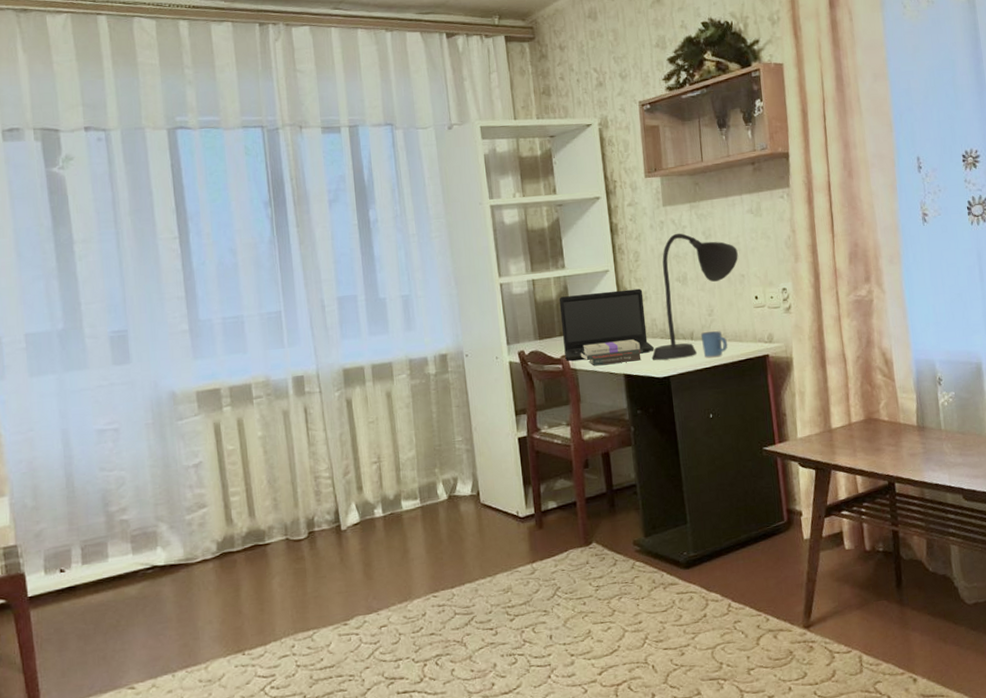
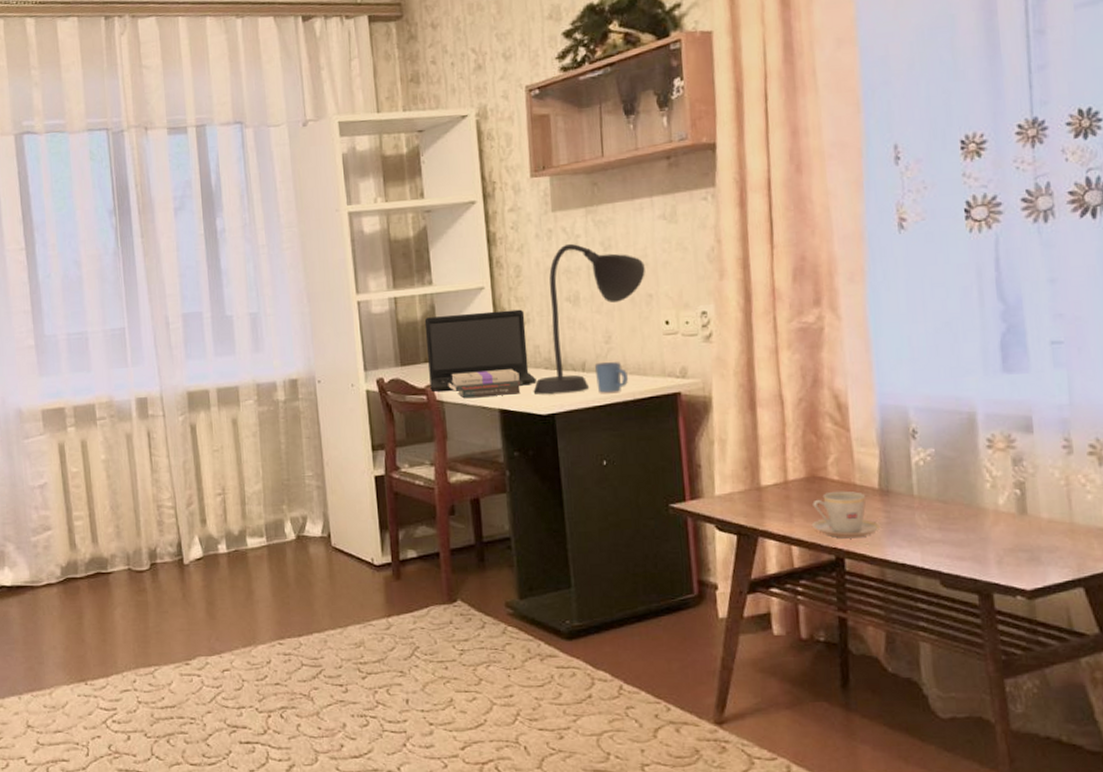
teacup: none [870,428,920,467] -> present [811,491,881,539]

